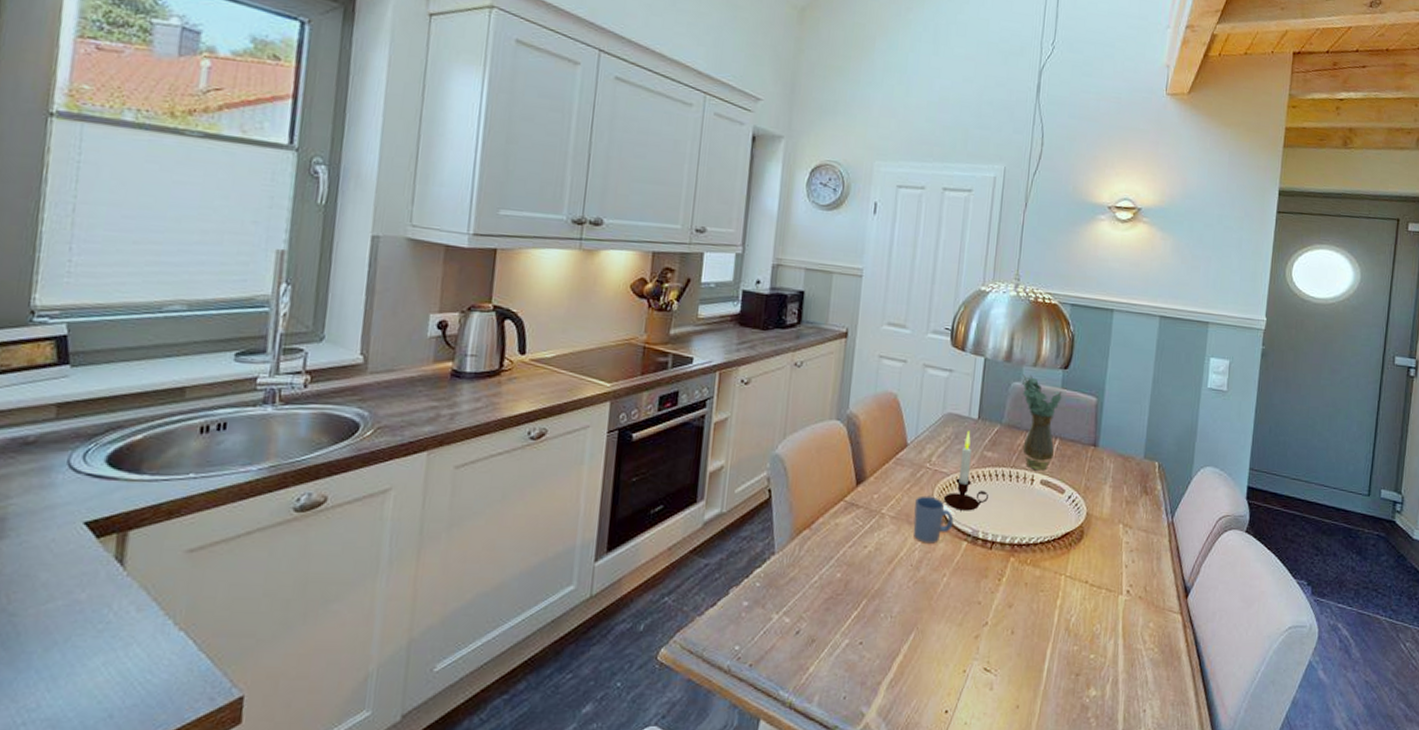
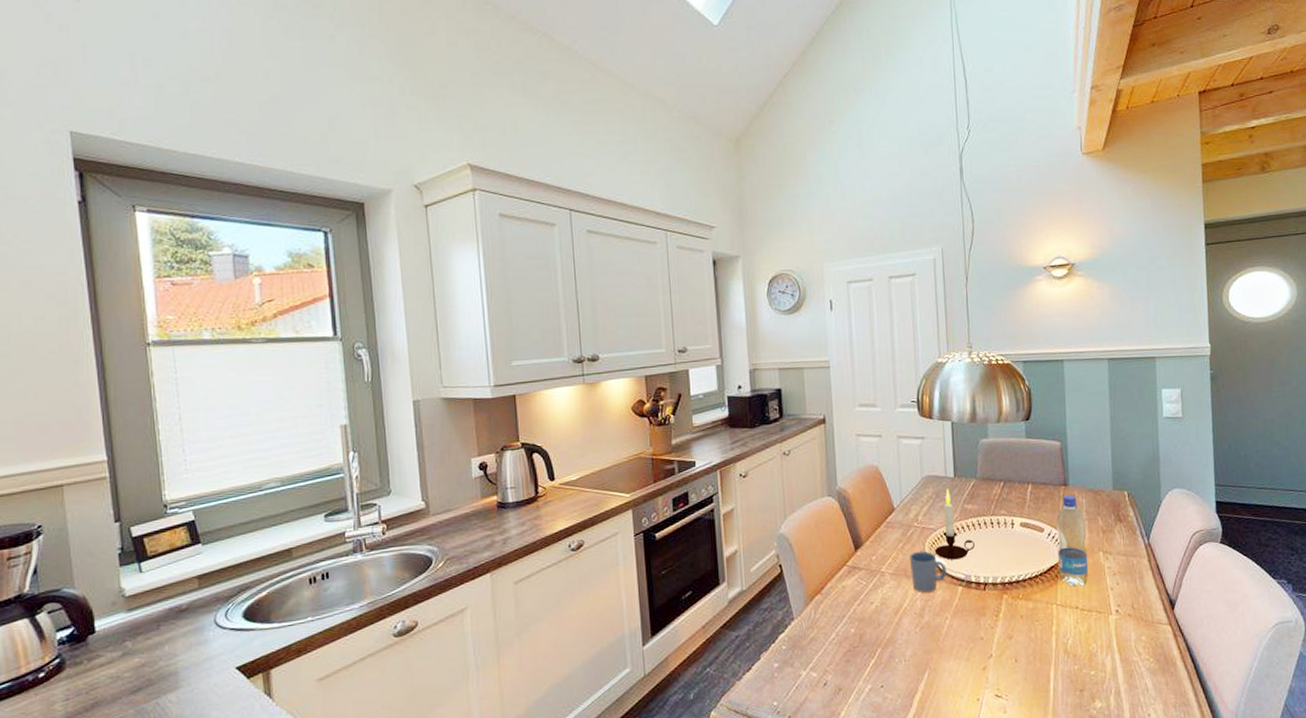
vase: present [1021,373,1062,471] -> none [988,430,1029,515]
bottle: none [1073,457,1110,560] -> present [1056,495,1089,587]

